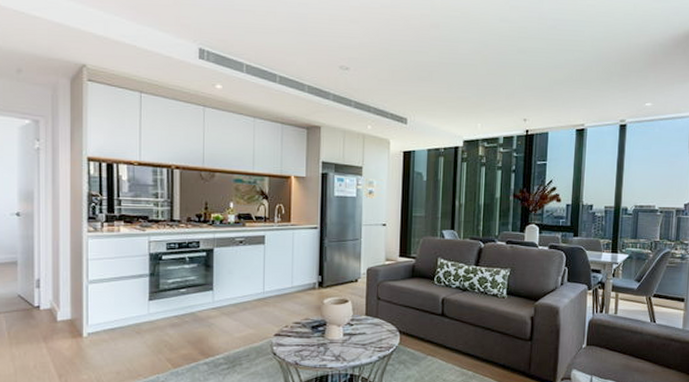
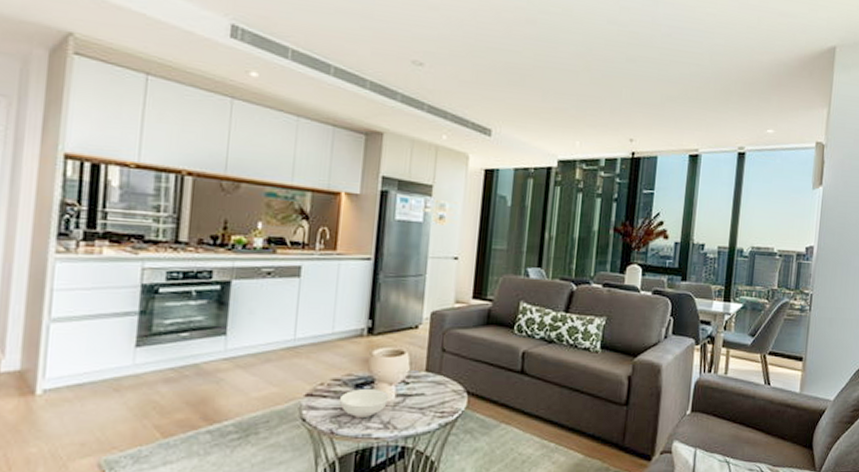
bowl: none [300,329,339,353] -> present [339,388,390,419]

